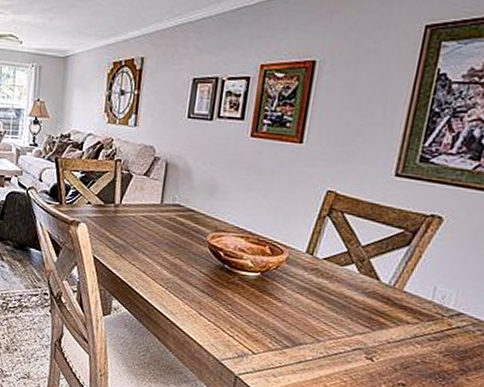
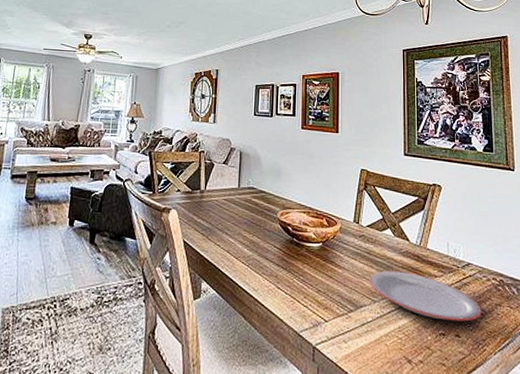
plate: none [315,309,464,376] -> present [369,270,482,322]

